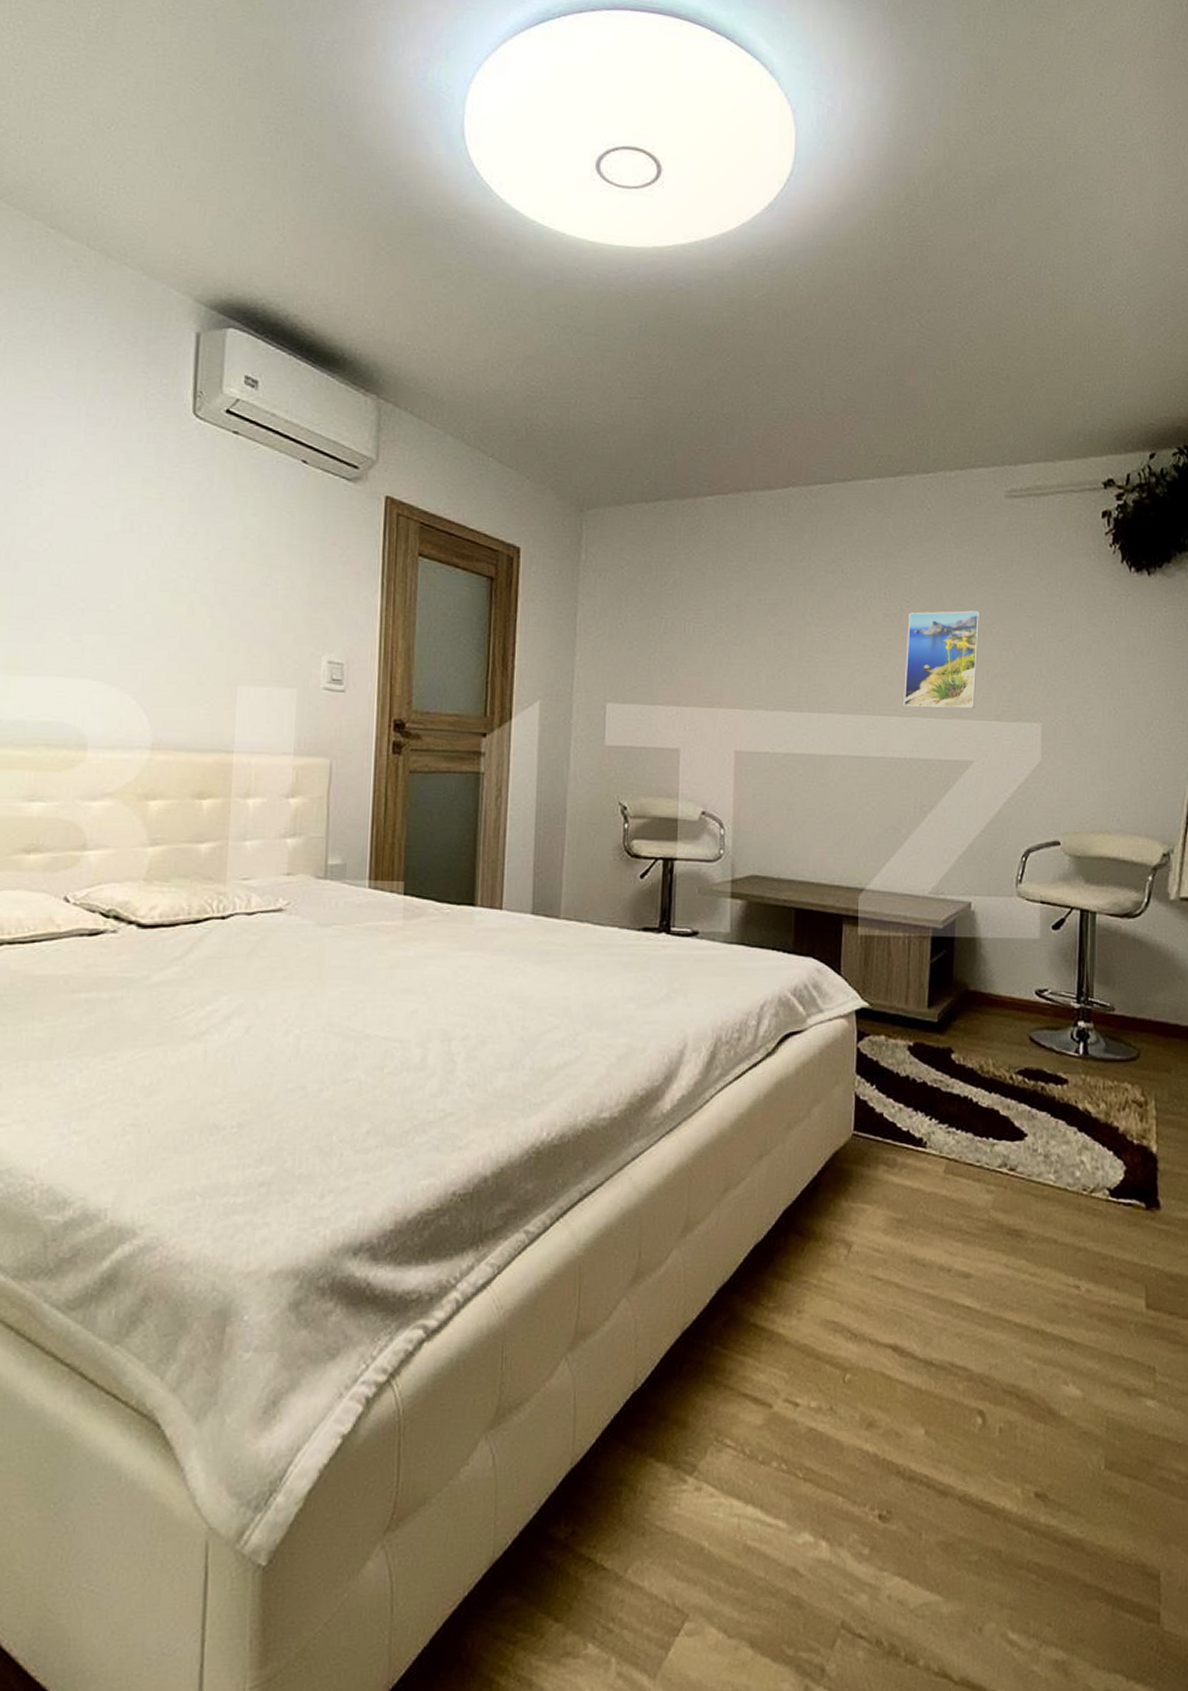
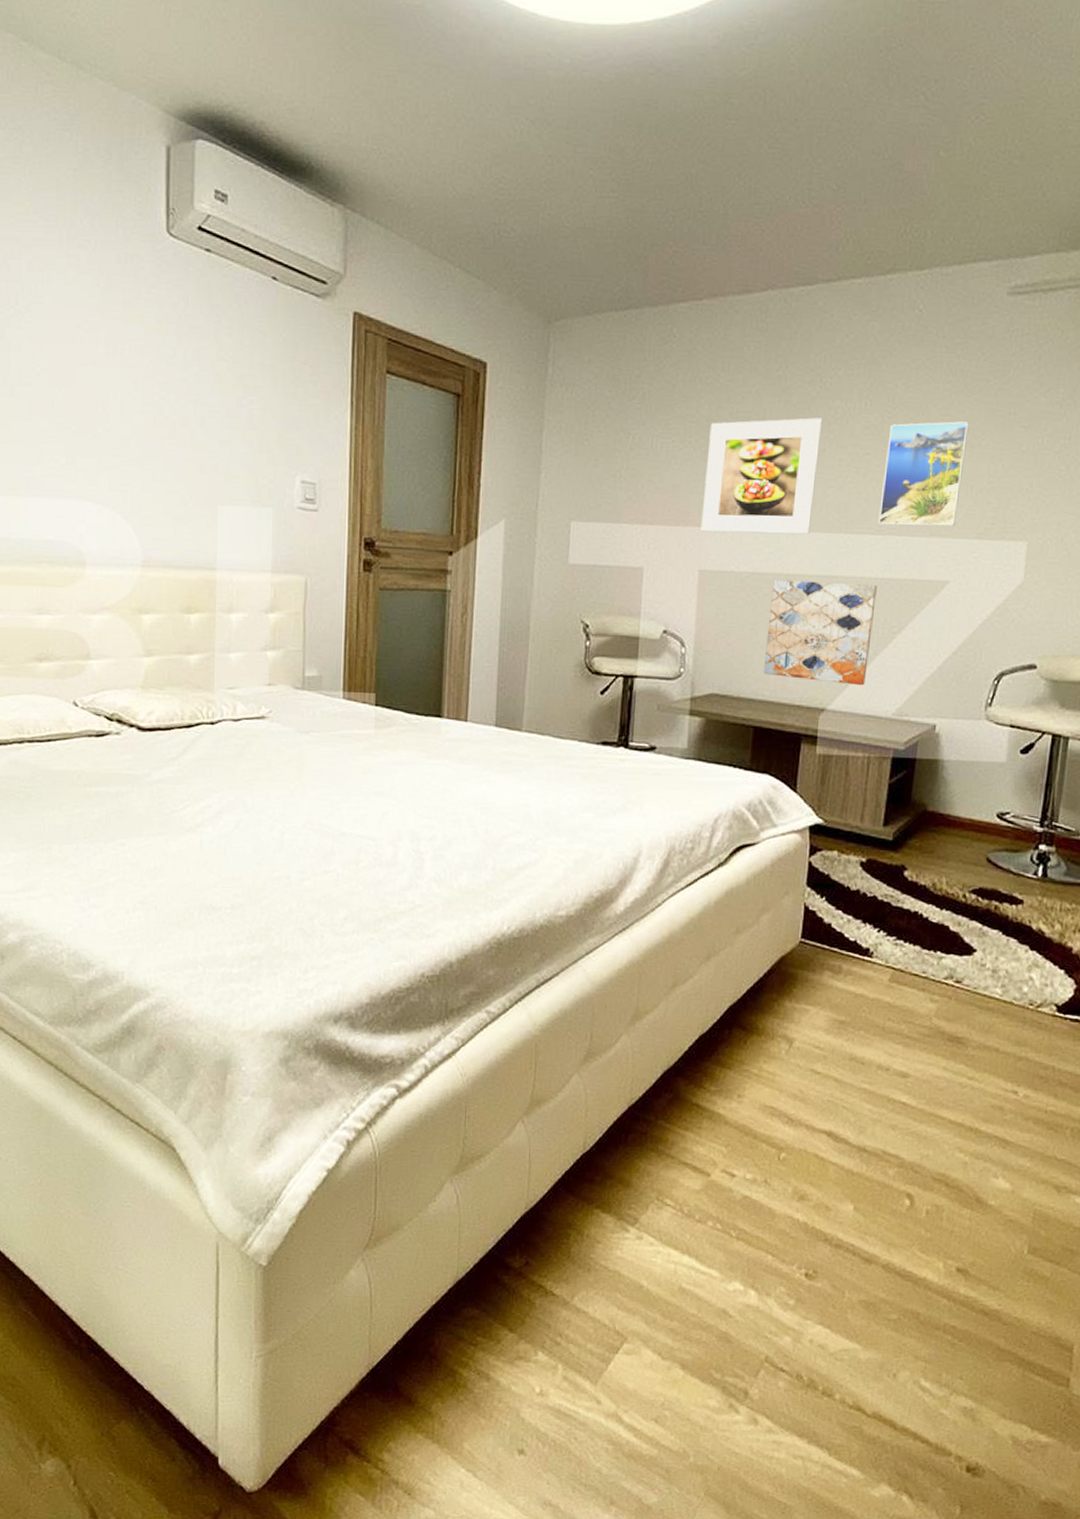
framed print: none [735,605,846,717] -> present [700,417,823,535]
wall art: none [802,760,906,865] -> present [763,579,877,686]

